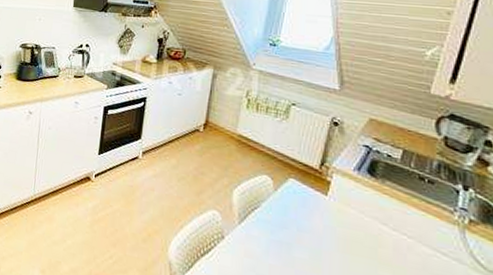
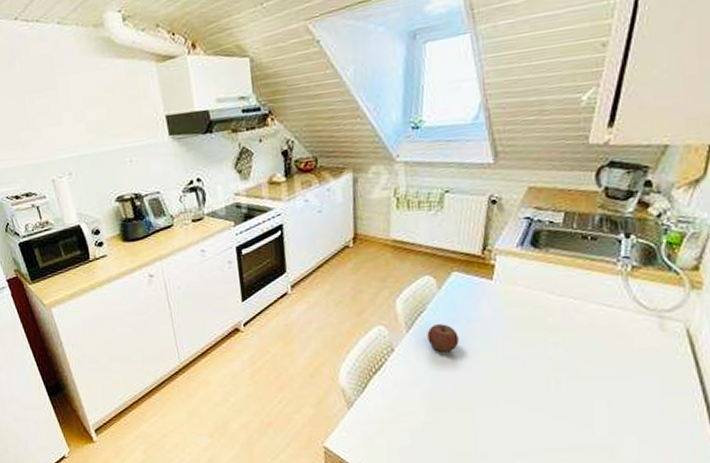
apple: none [257,223,288,256] -> present [427,324,459,353]

